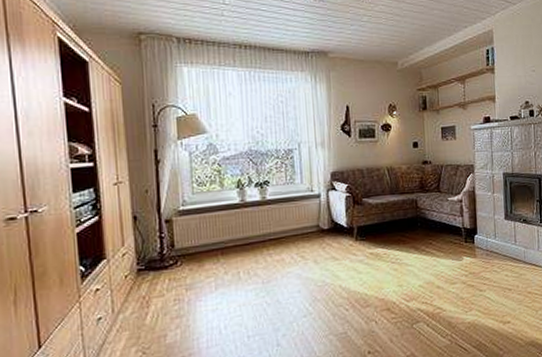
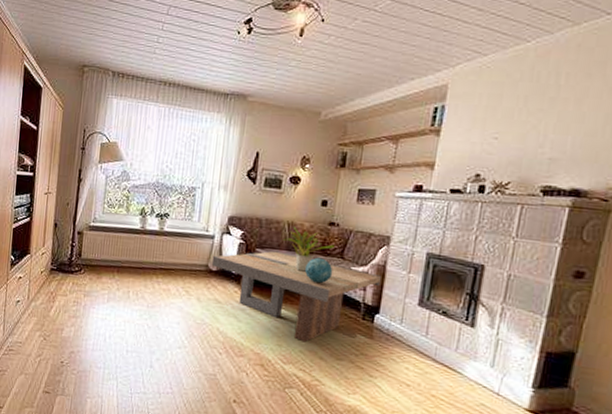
coffee table: none [321,197,473,277] -> present [211,251,381,343]
potted plant: none [385,171,431,212] -> present [282,227,335,272]
decorative sphere: none [410,195,434,220] -> present [305,257,333,284]

